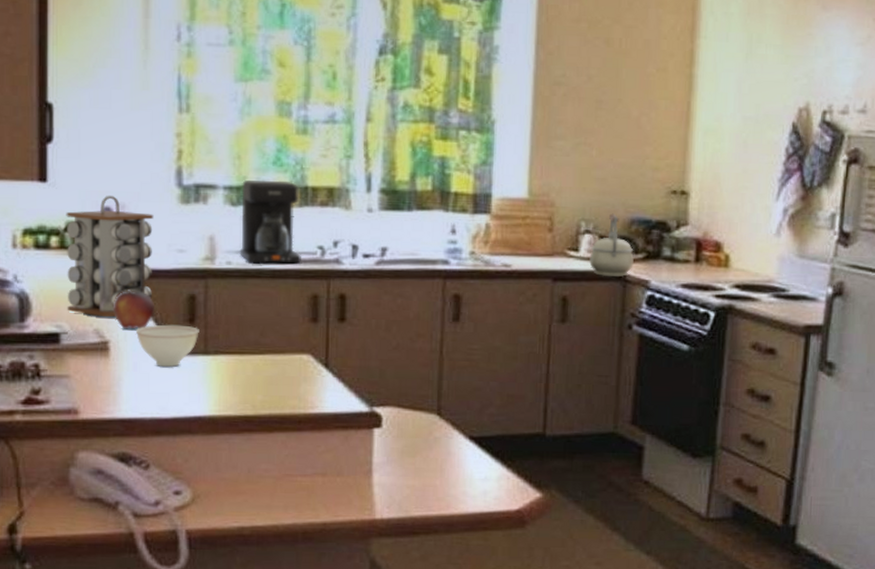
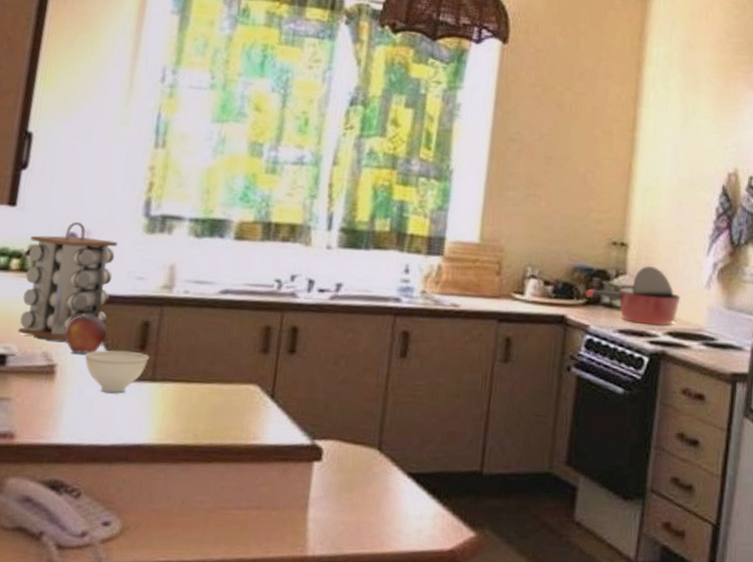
coffee maker: present [239,180,301,264] -> none [198,214,263,295]
kettle: present [589,213,634,278] -> none [533,260,576,321]
saucepan: none [645,214,748,279] -> present [586,265,681,326]

